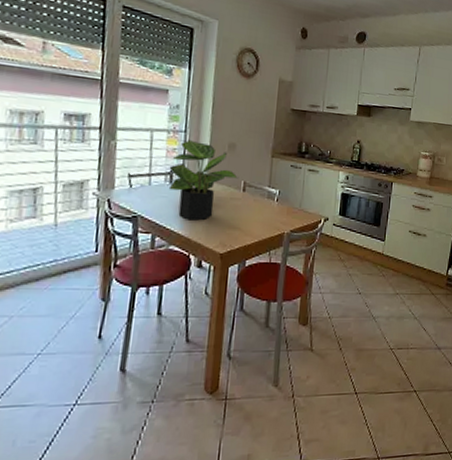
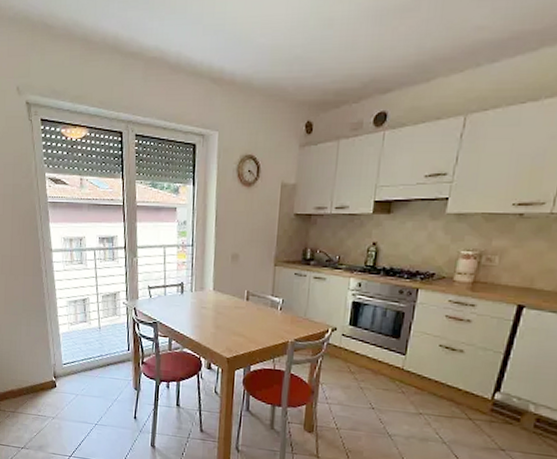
potted plant: present [168,139,238,220] -> none [180,252,241,327]

